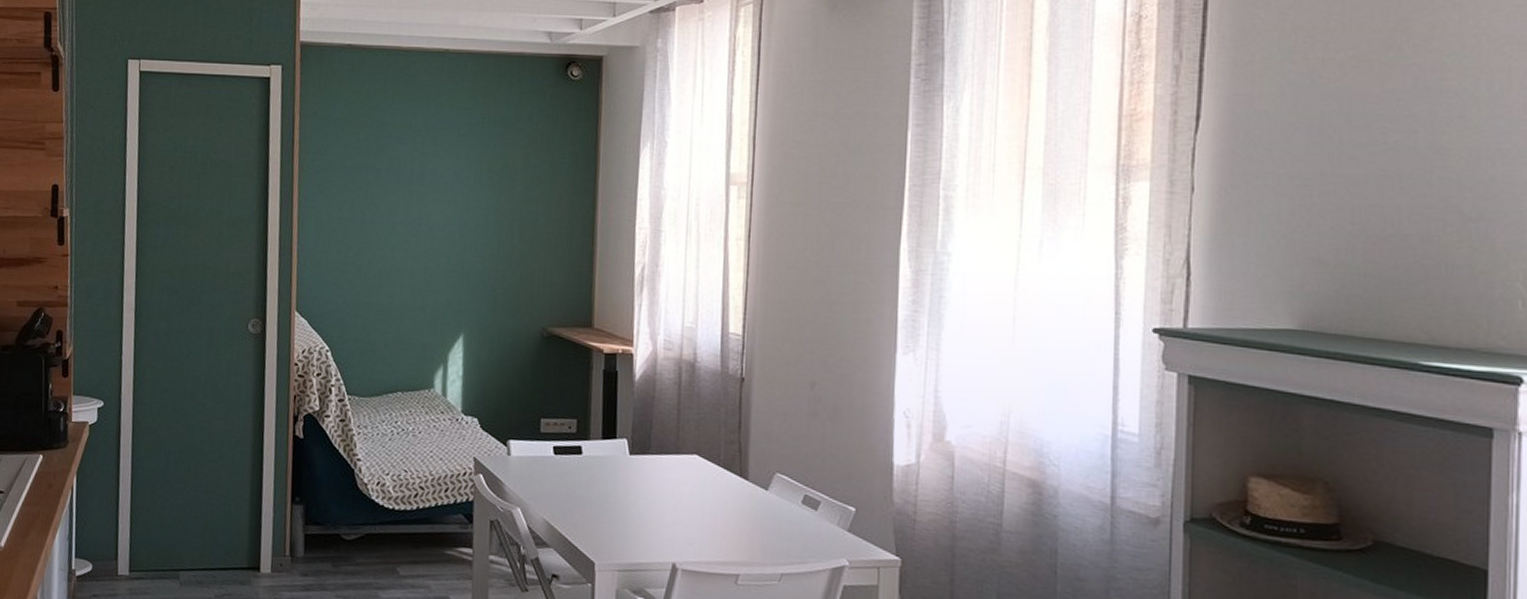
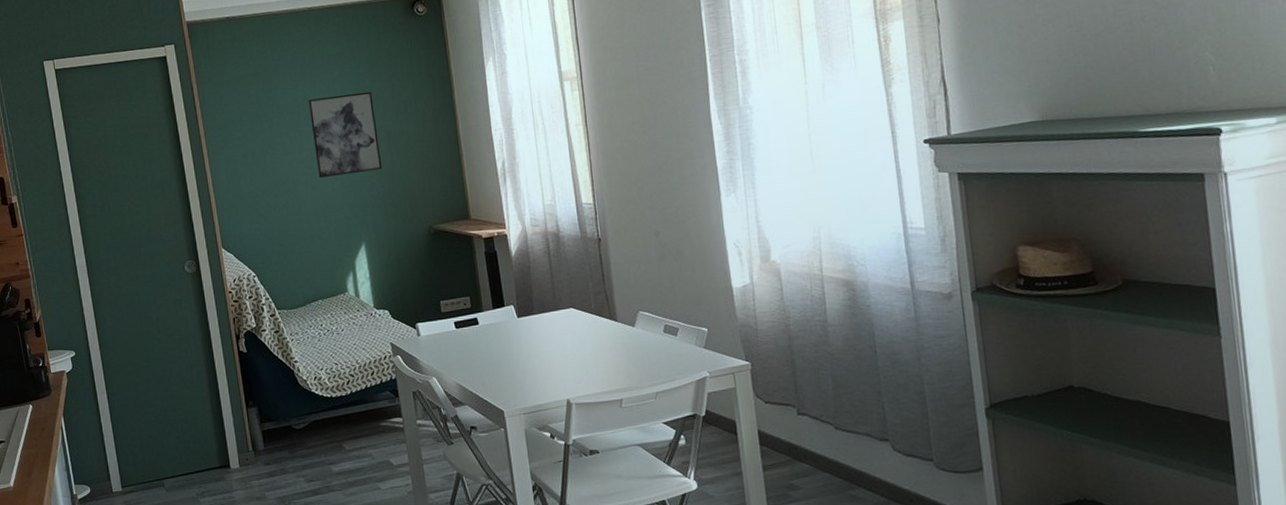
wall art: none [423,156,502,252] -> present [308,91,382,178]

